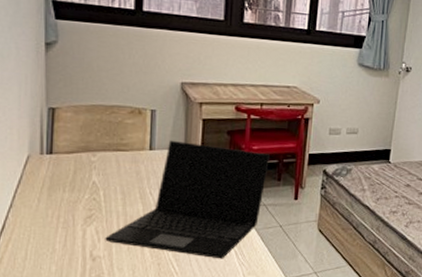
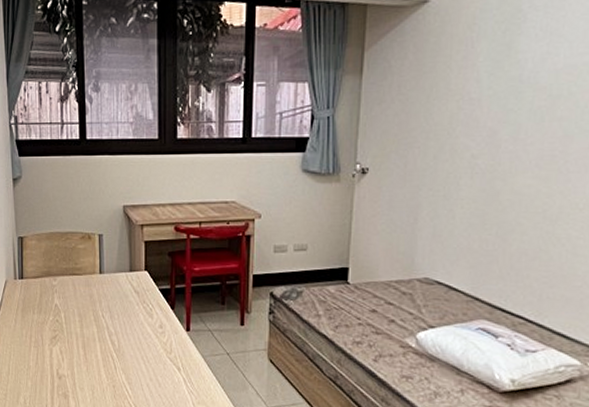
laptop: present [105,140,270,259] -> none [68,263,211,386]

